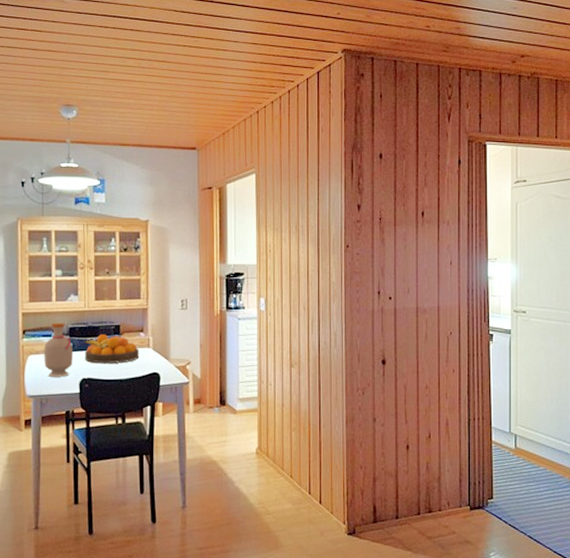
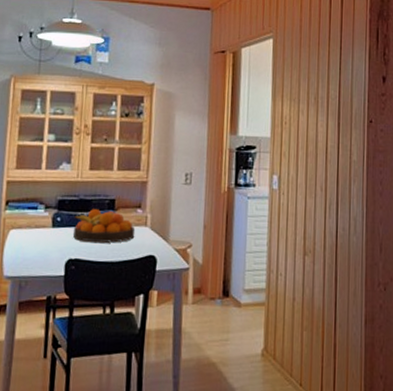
bottle: present [44,323,73,377] -> none [27,193,61,257]

